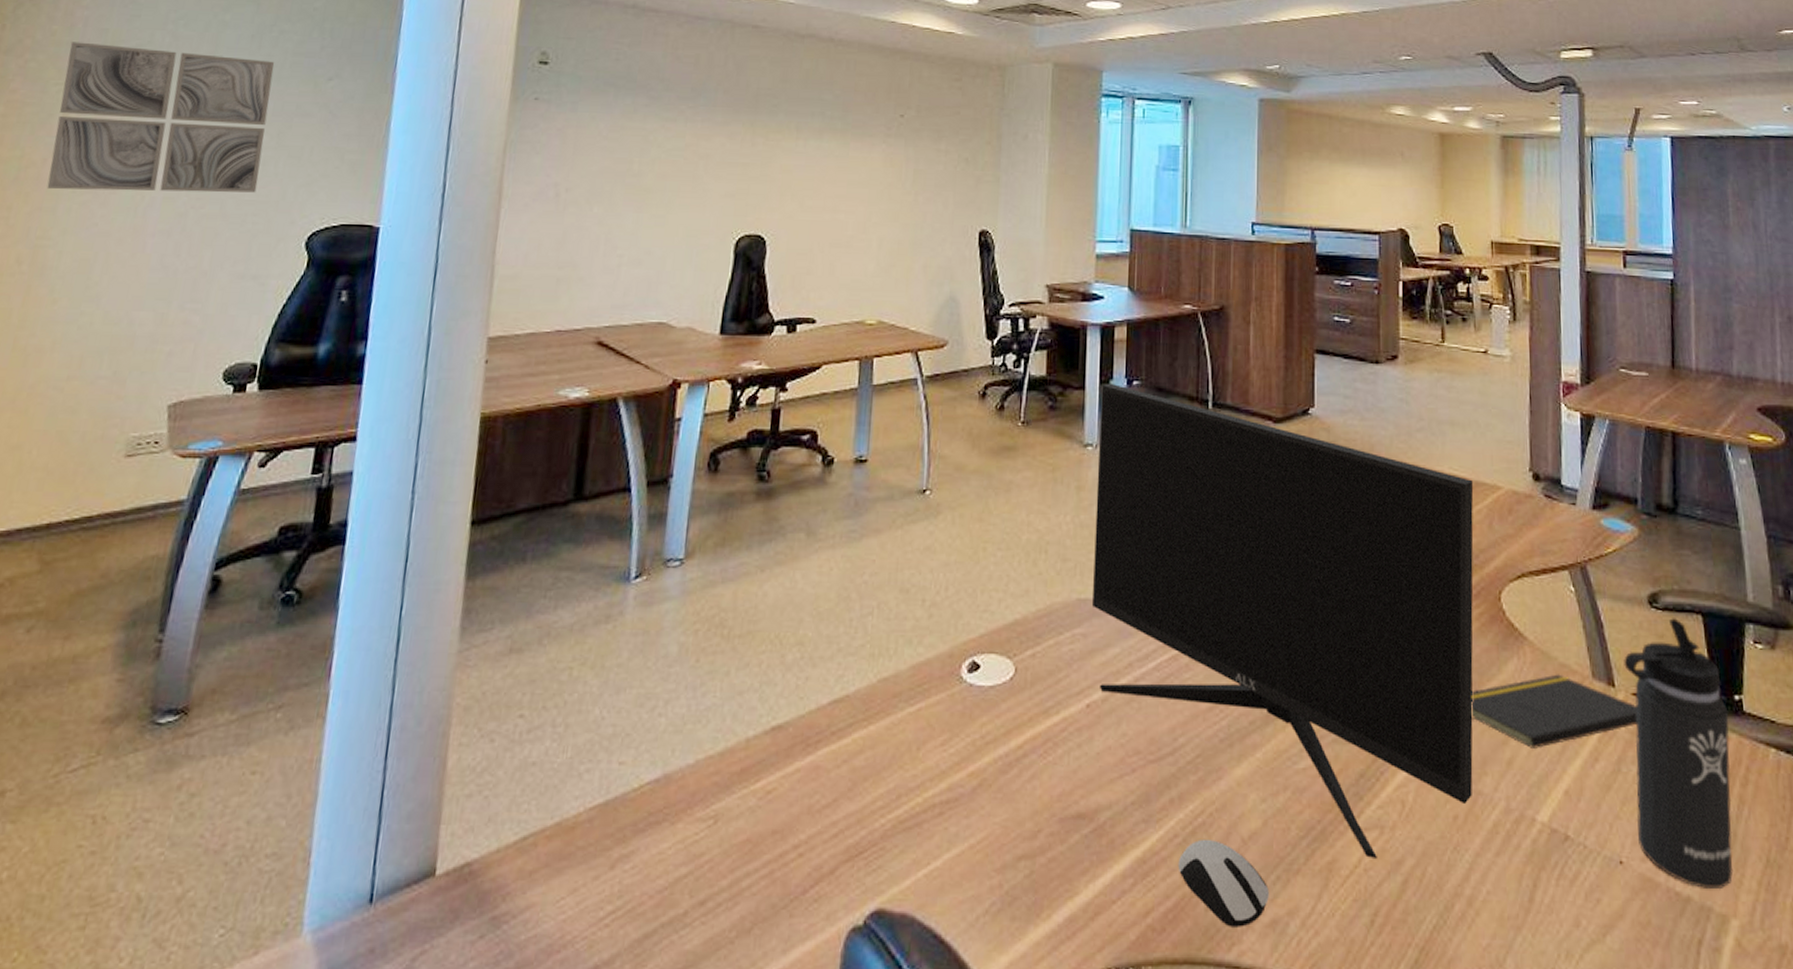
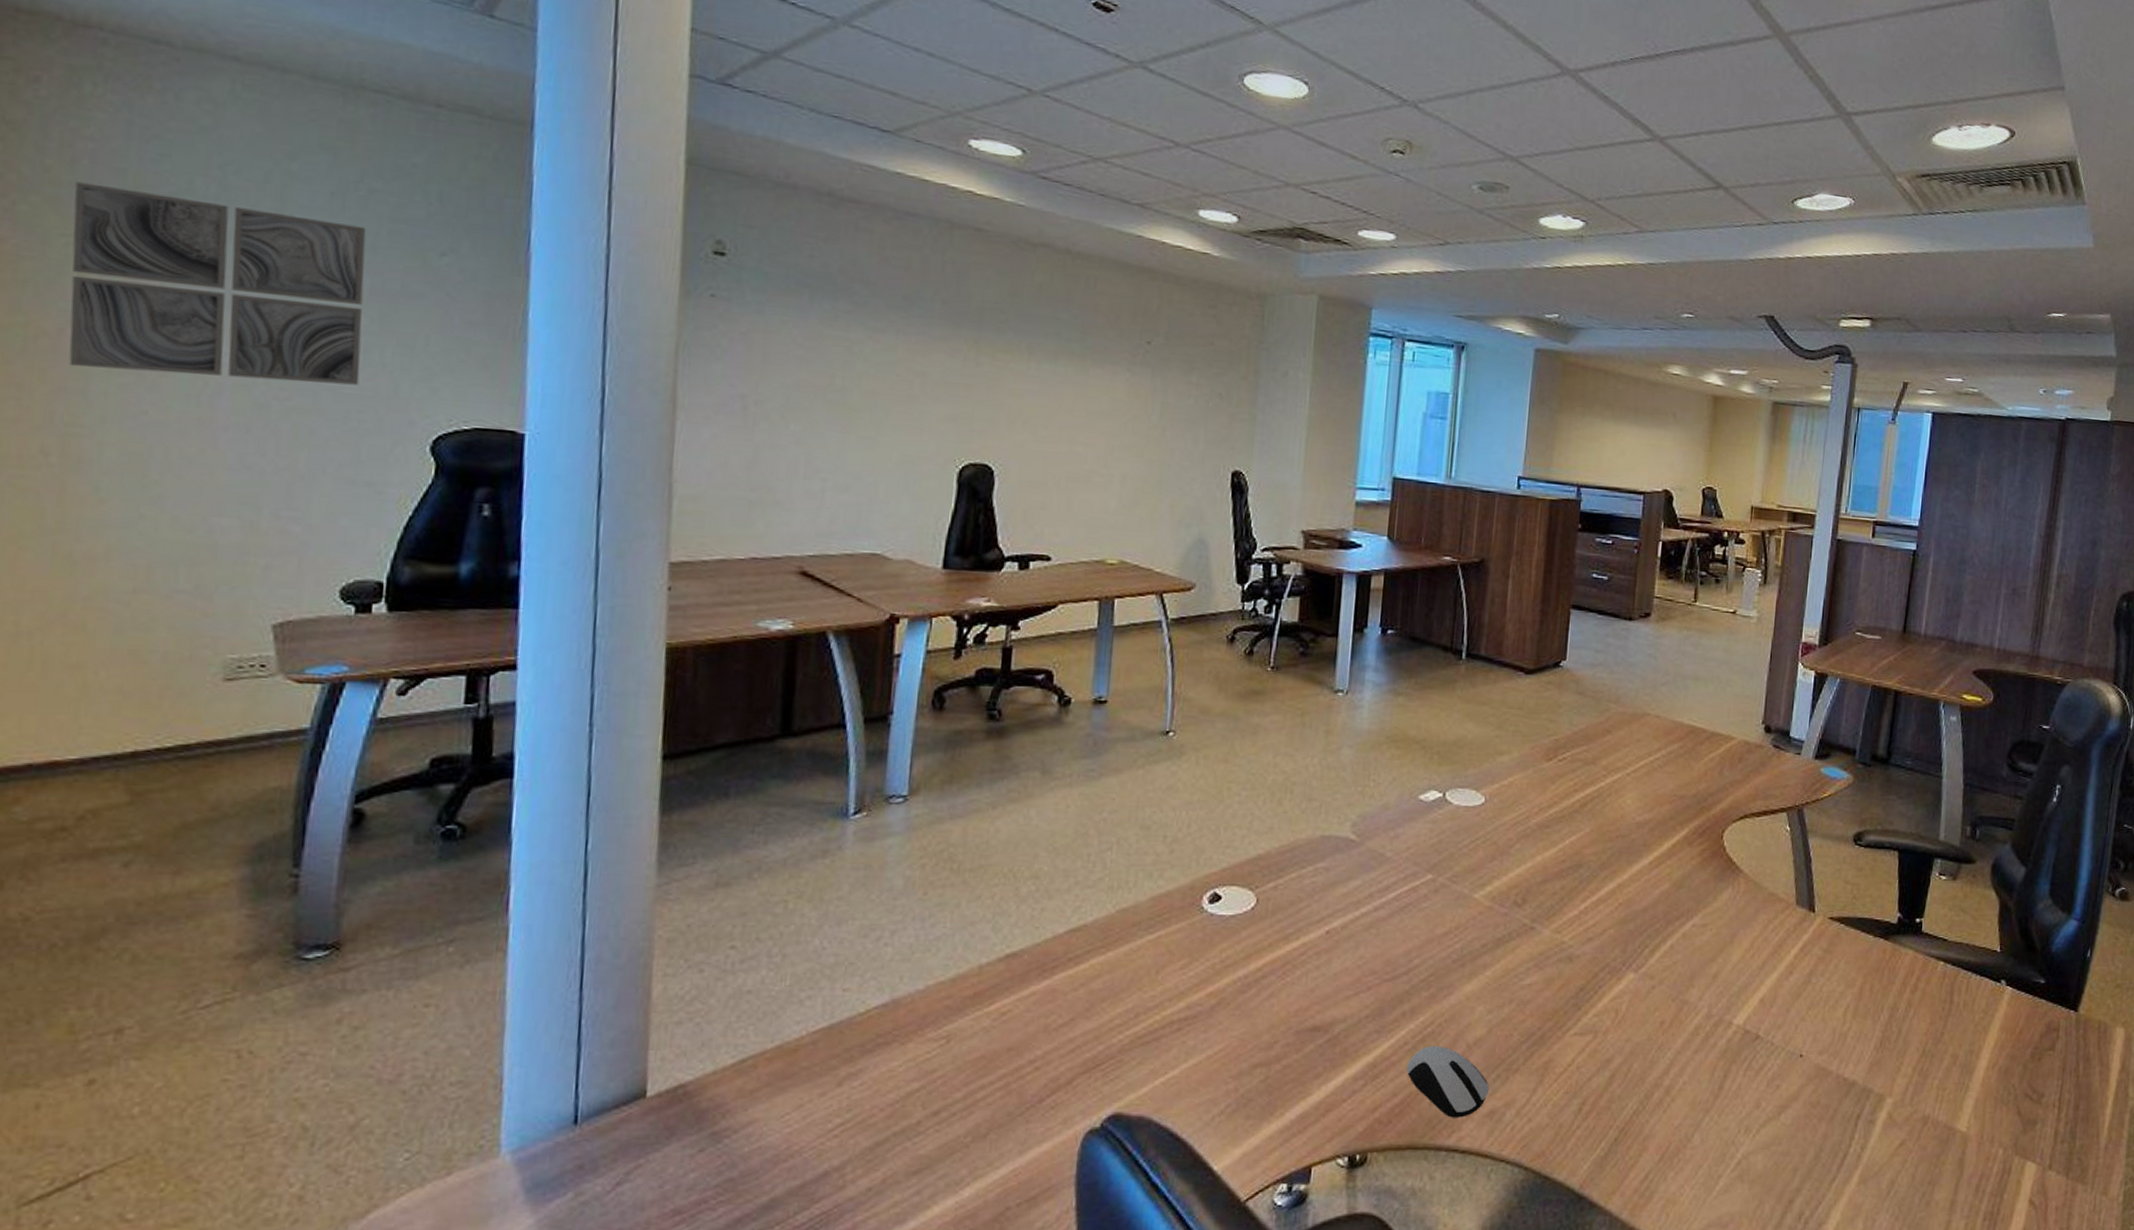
computer monitor: present [1091,383,1474,860] -> none [1335,631,1710,1059]
notepad: present [1471,674,1638,750] -> none [1686,901,1832,966]
thermos bottle: present [1624,618,1733,888] -> none [1817,854,1909,1074]

